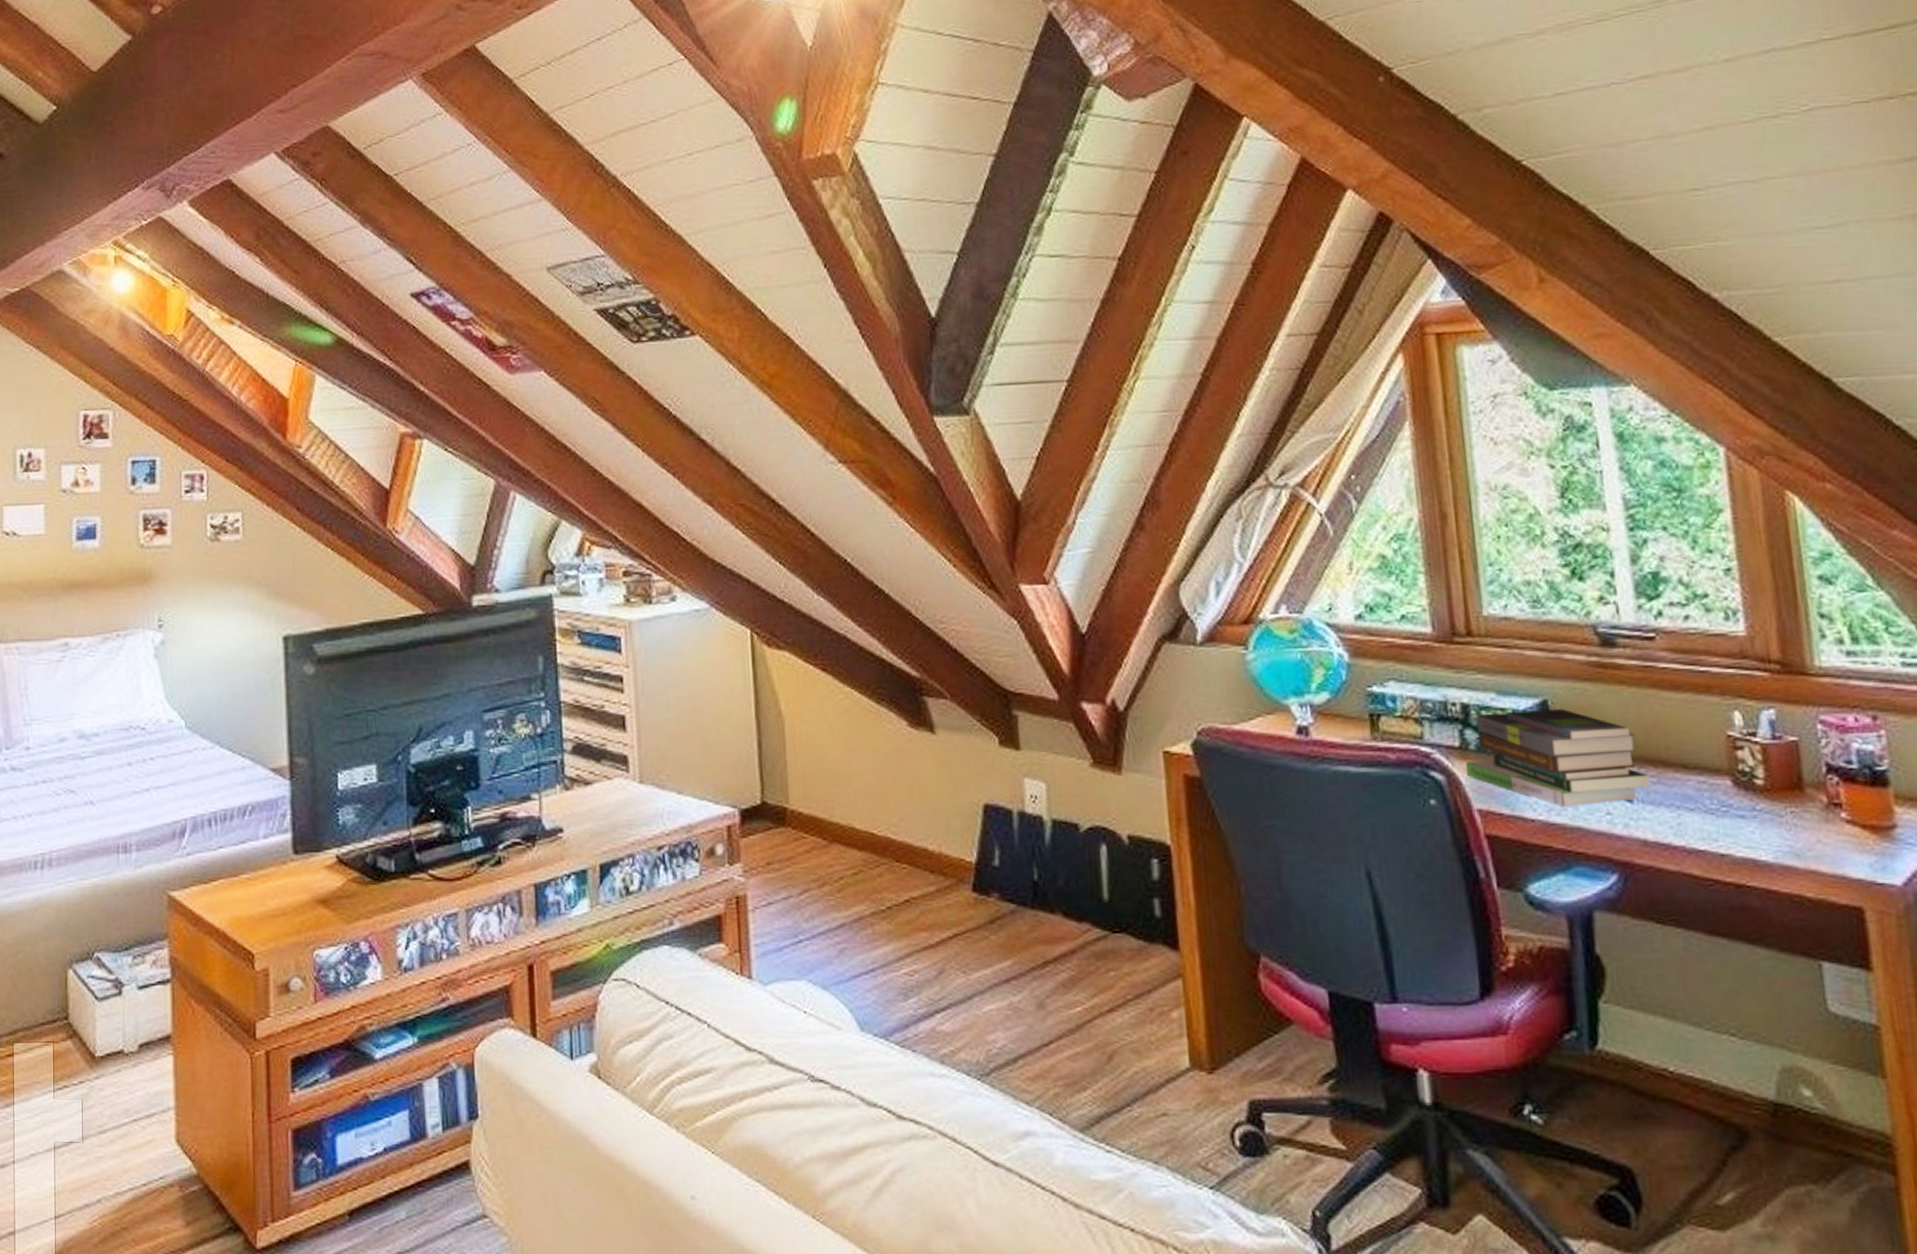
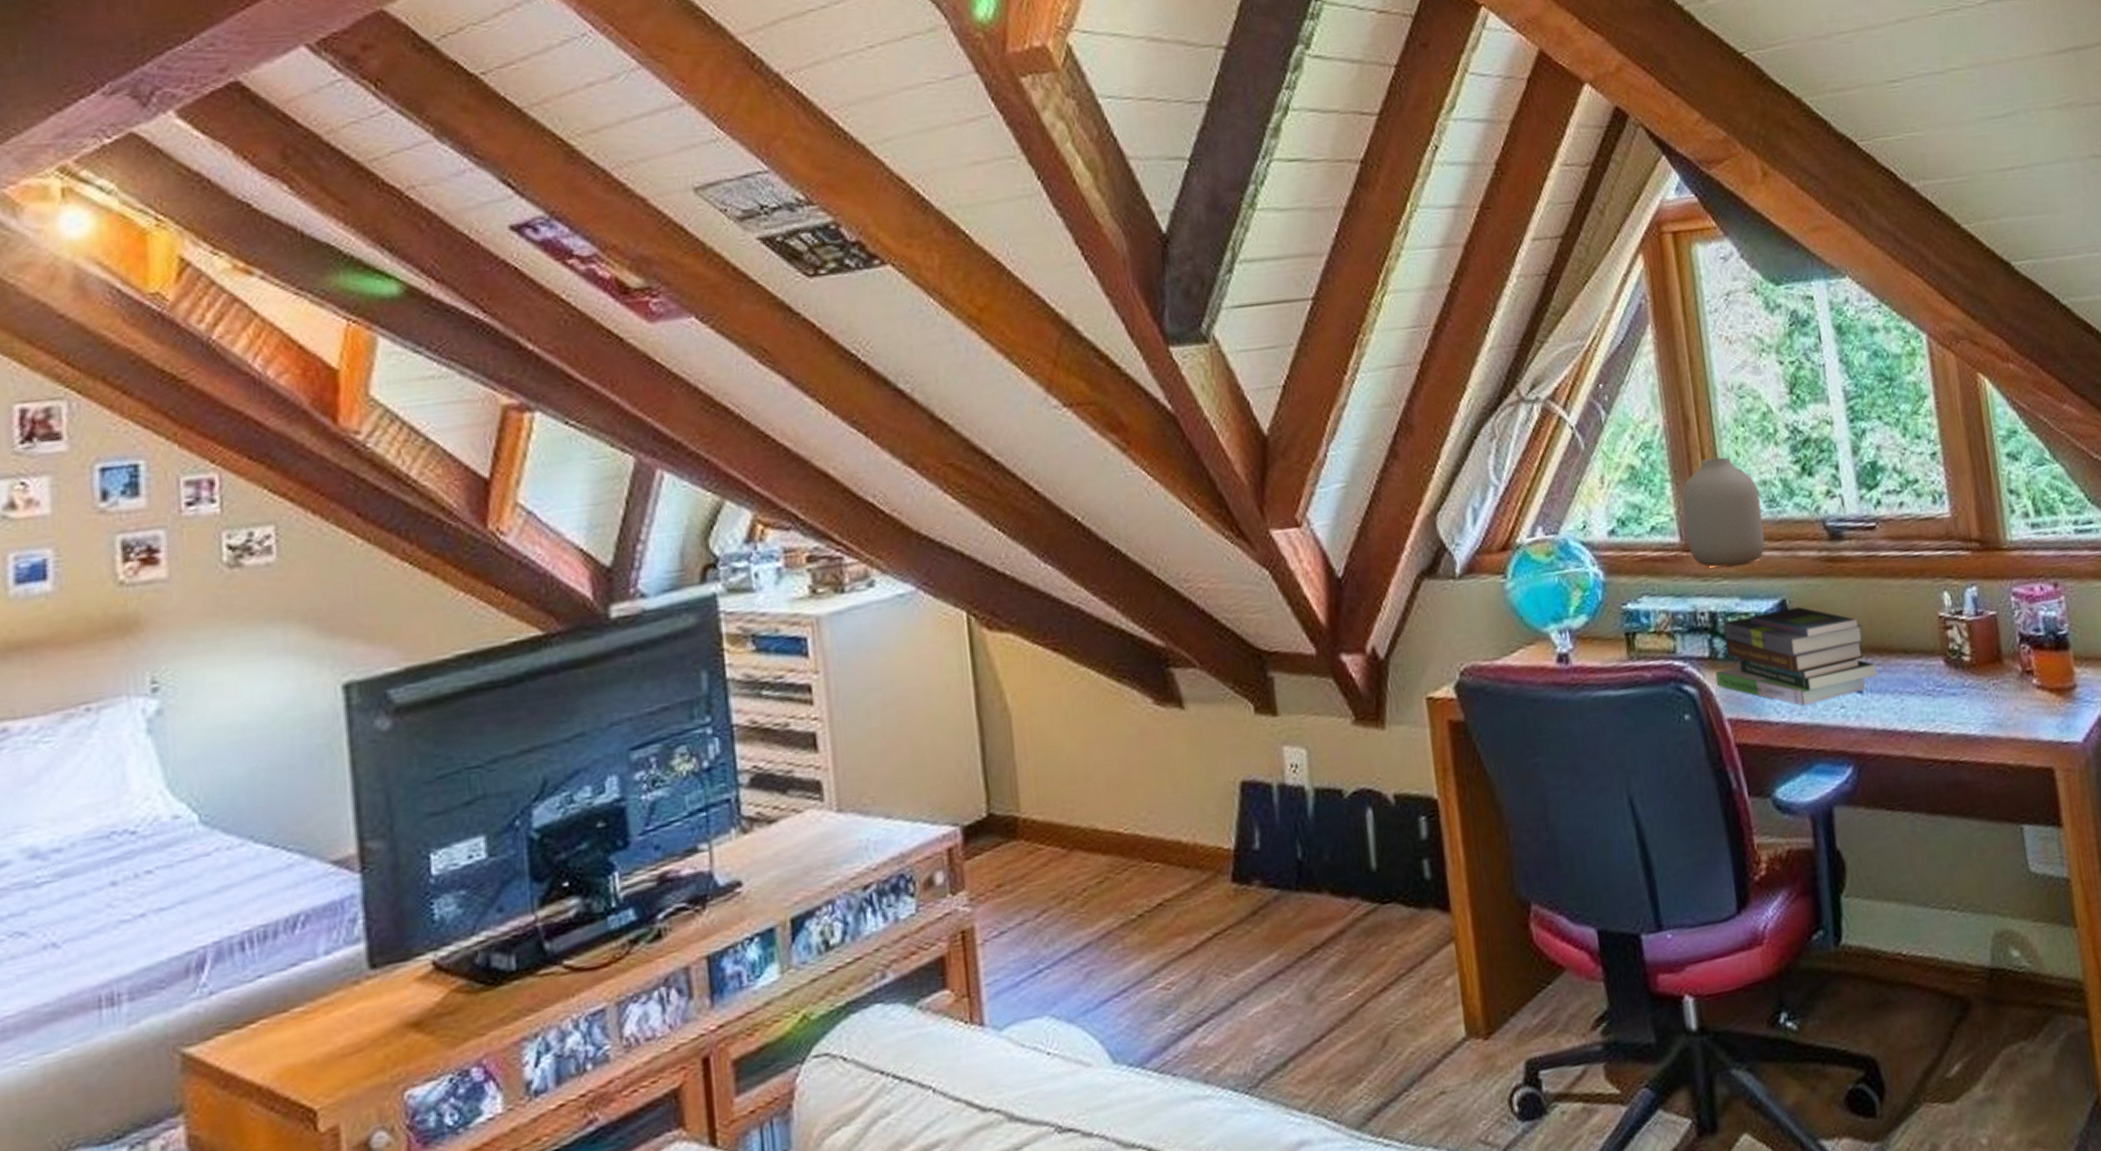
vase: none [1436,554,1527,662] -> present [1682,457,1765,568]

